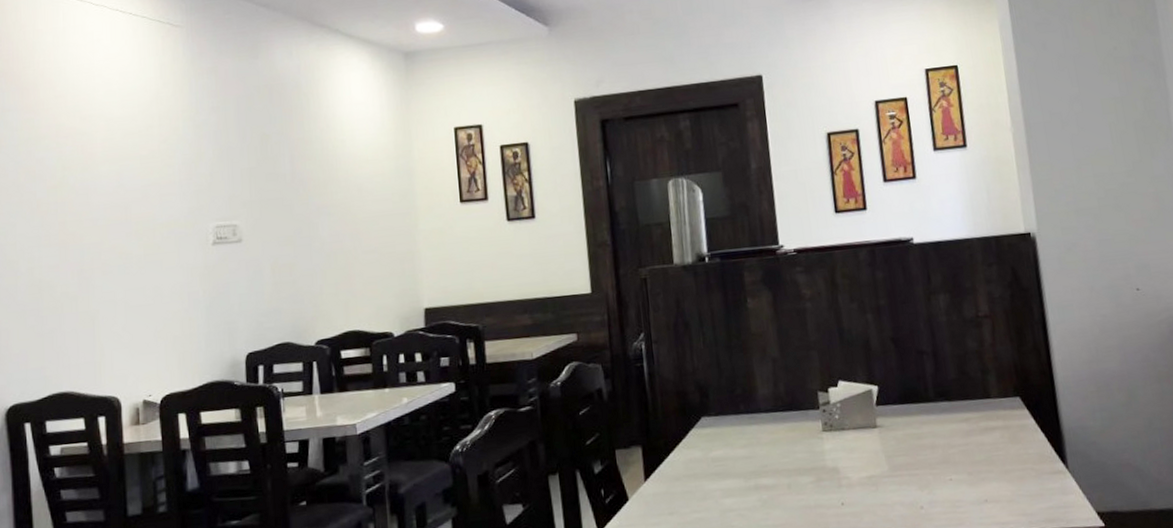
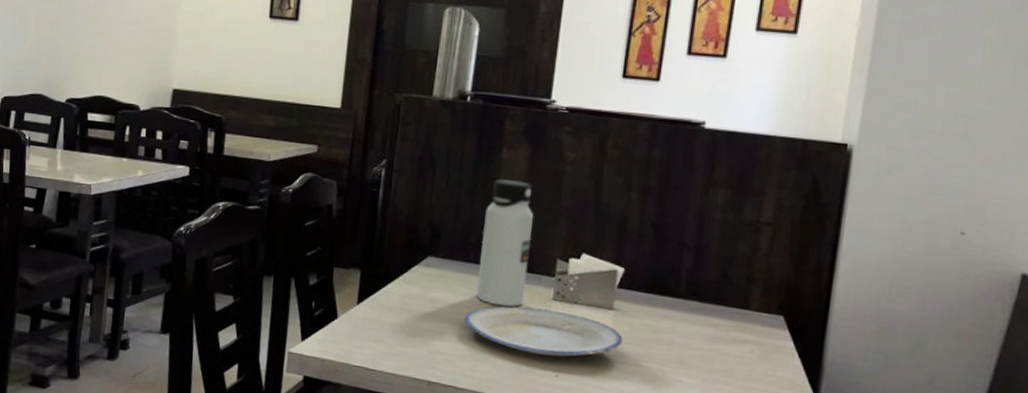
water bottle: none [744,325,797,450] -> present [476,179,533,307]
plate: none [746,440,893,489] -> present [463,306,623,358]

